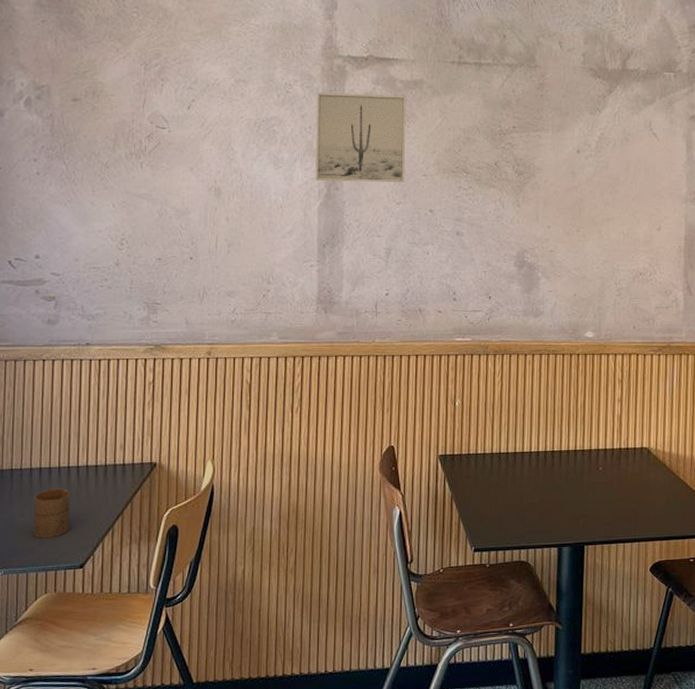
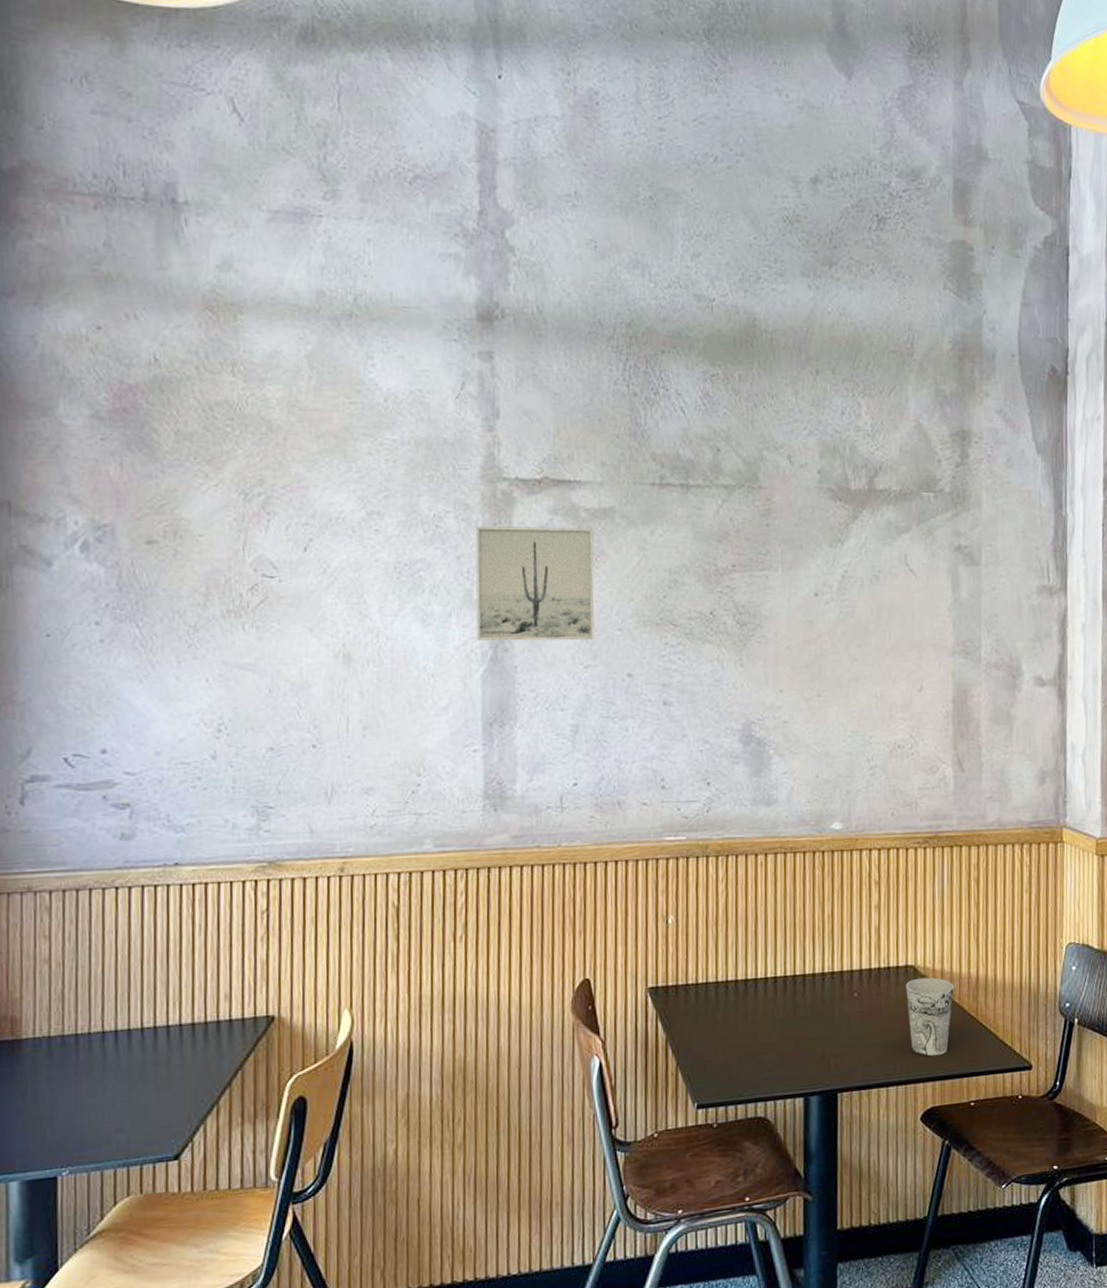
cup: present [33,488,70,539] -> none [108,1056,159,1124]
cup: none [641,457,679,521] -> present [906,977,954,1057]

